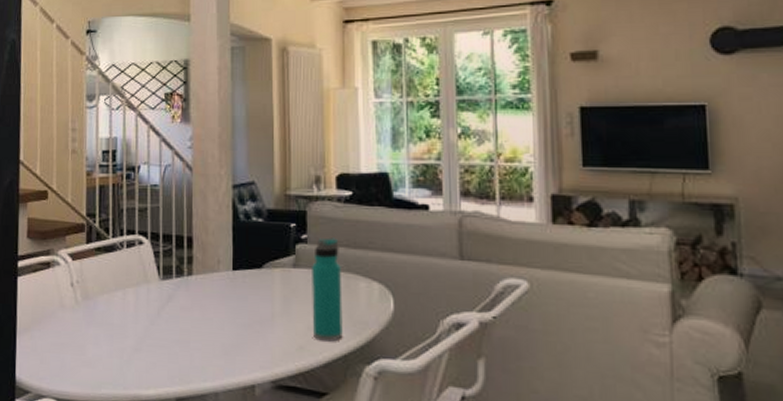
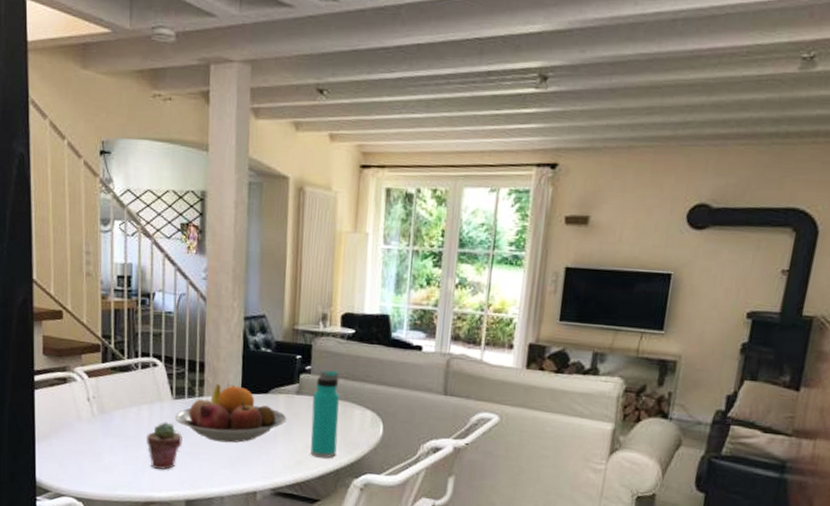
potted succulent: none [131,306,171,362] -> present [145,422,183,470]
fruit bowl: none [163,260,285,328] -> present [175,383,287,443]

